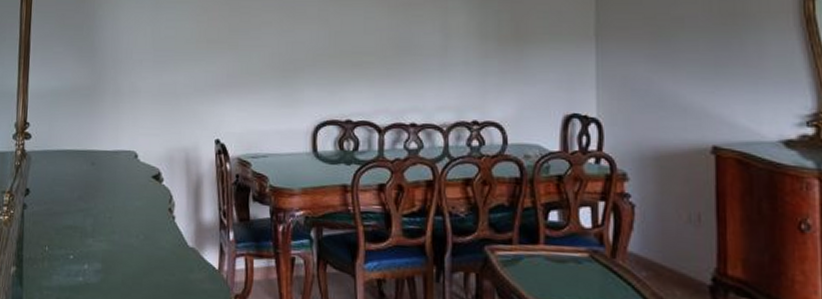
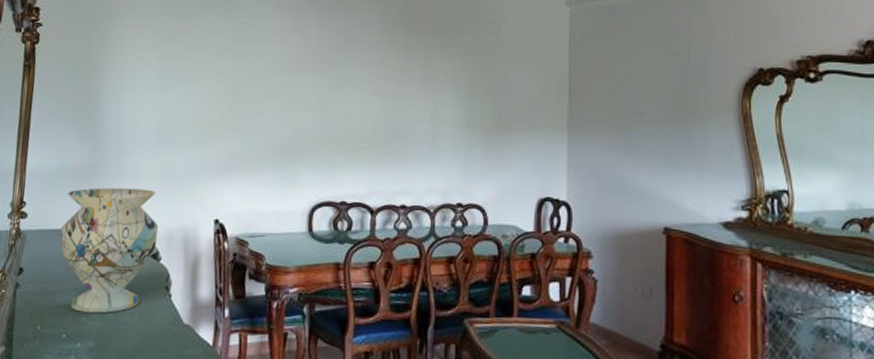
decorative vase: none [64,107,159,235] -> present [60,187,159,314]

